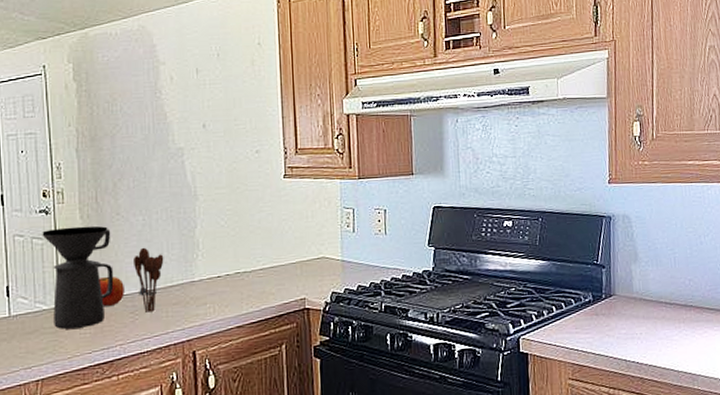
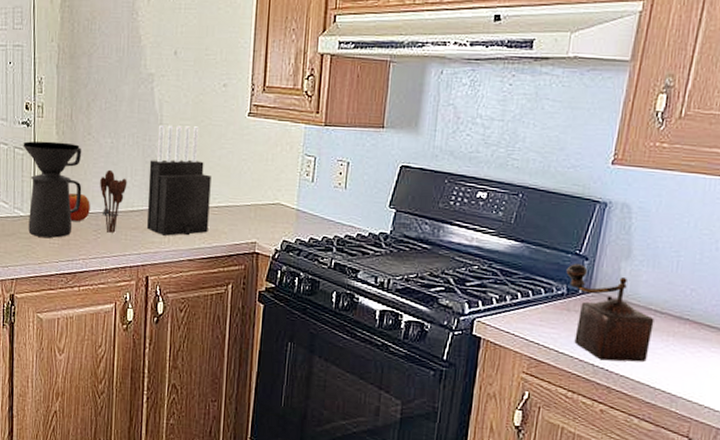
knife block: none [186,193,255,306] -> present [147,125,211,236]
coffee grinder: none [589,272,667,355] -> present [566,264,654,362]

